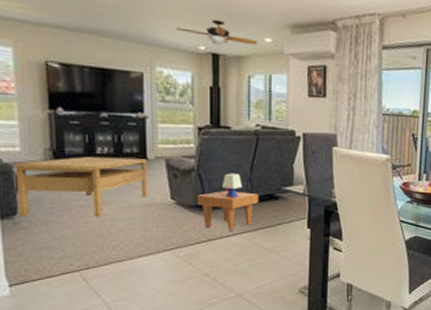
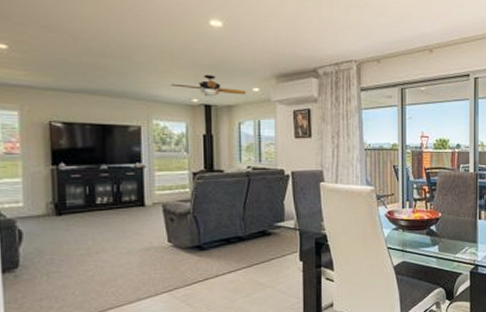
coffee table: present [14,156,149,217] -> none [17,205,146,269]
side table: present [197,173,258,231] -> none [193,213,252,268]

